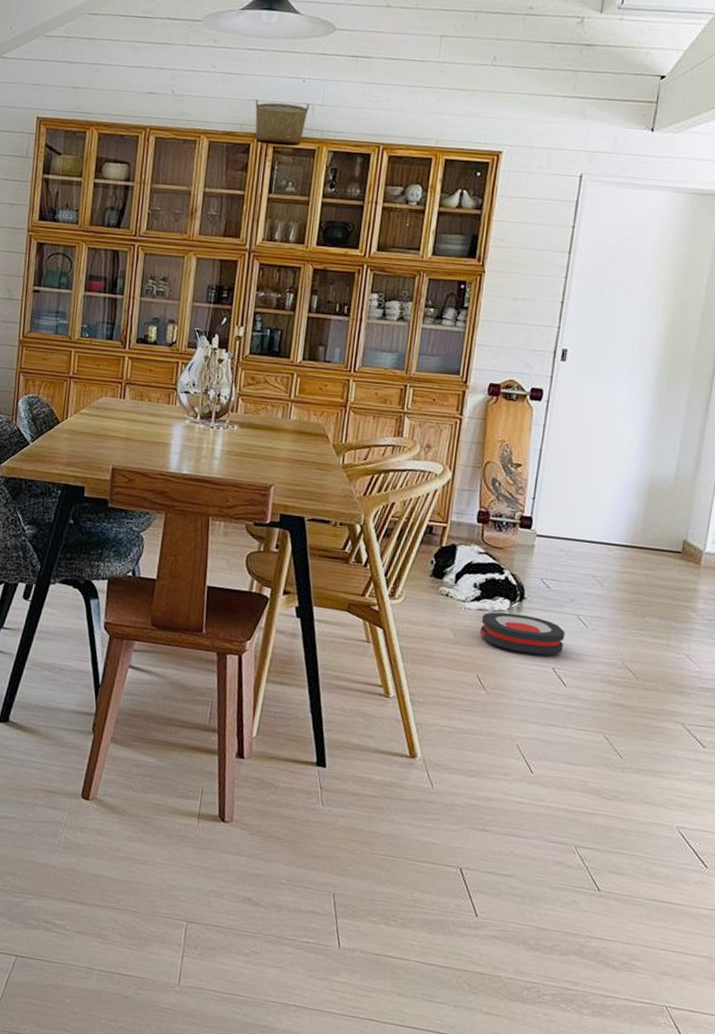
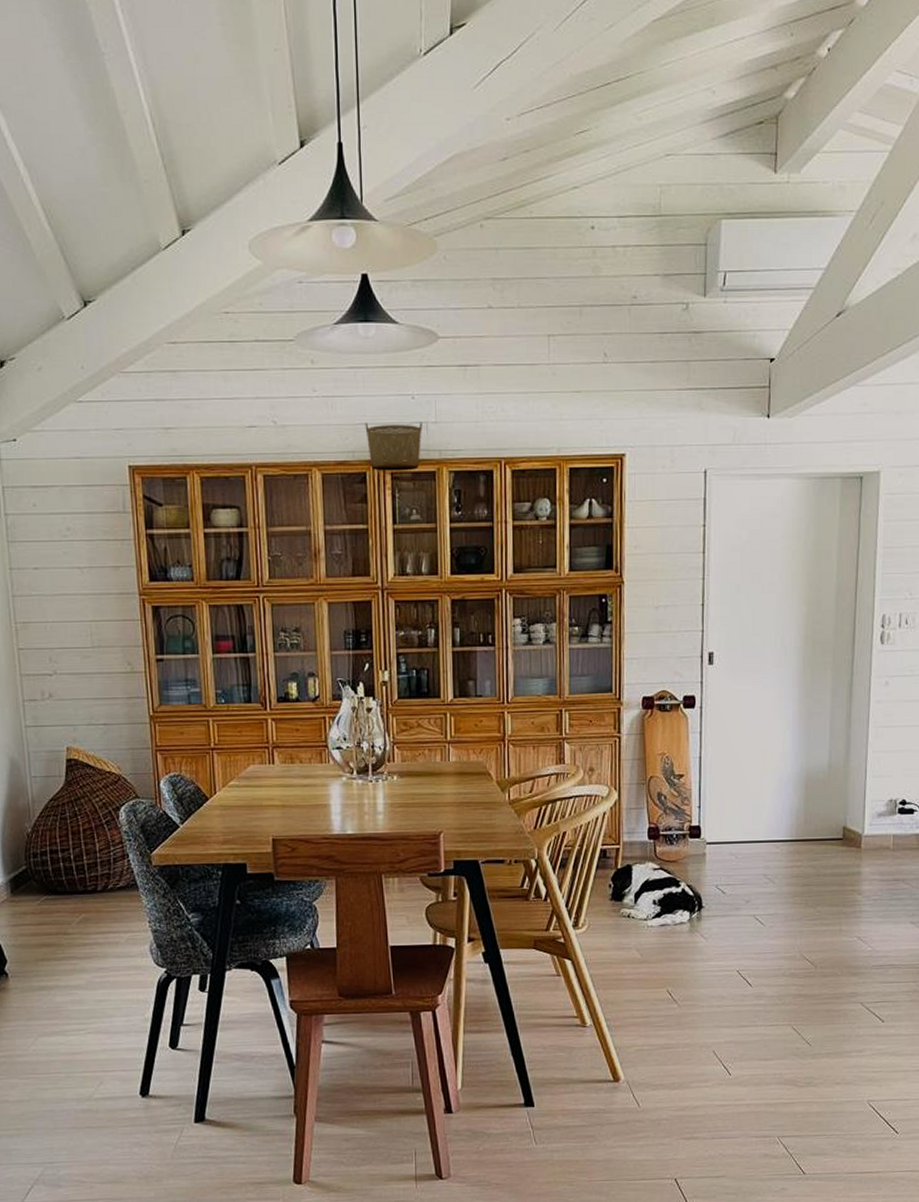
robot vacuum: present [479,612,565,655] -> none [664,923,745,961]

